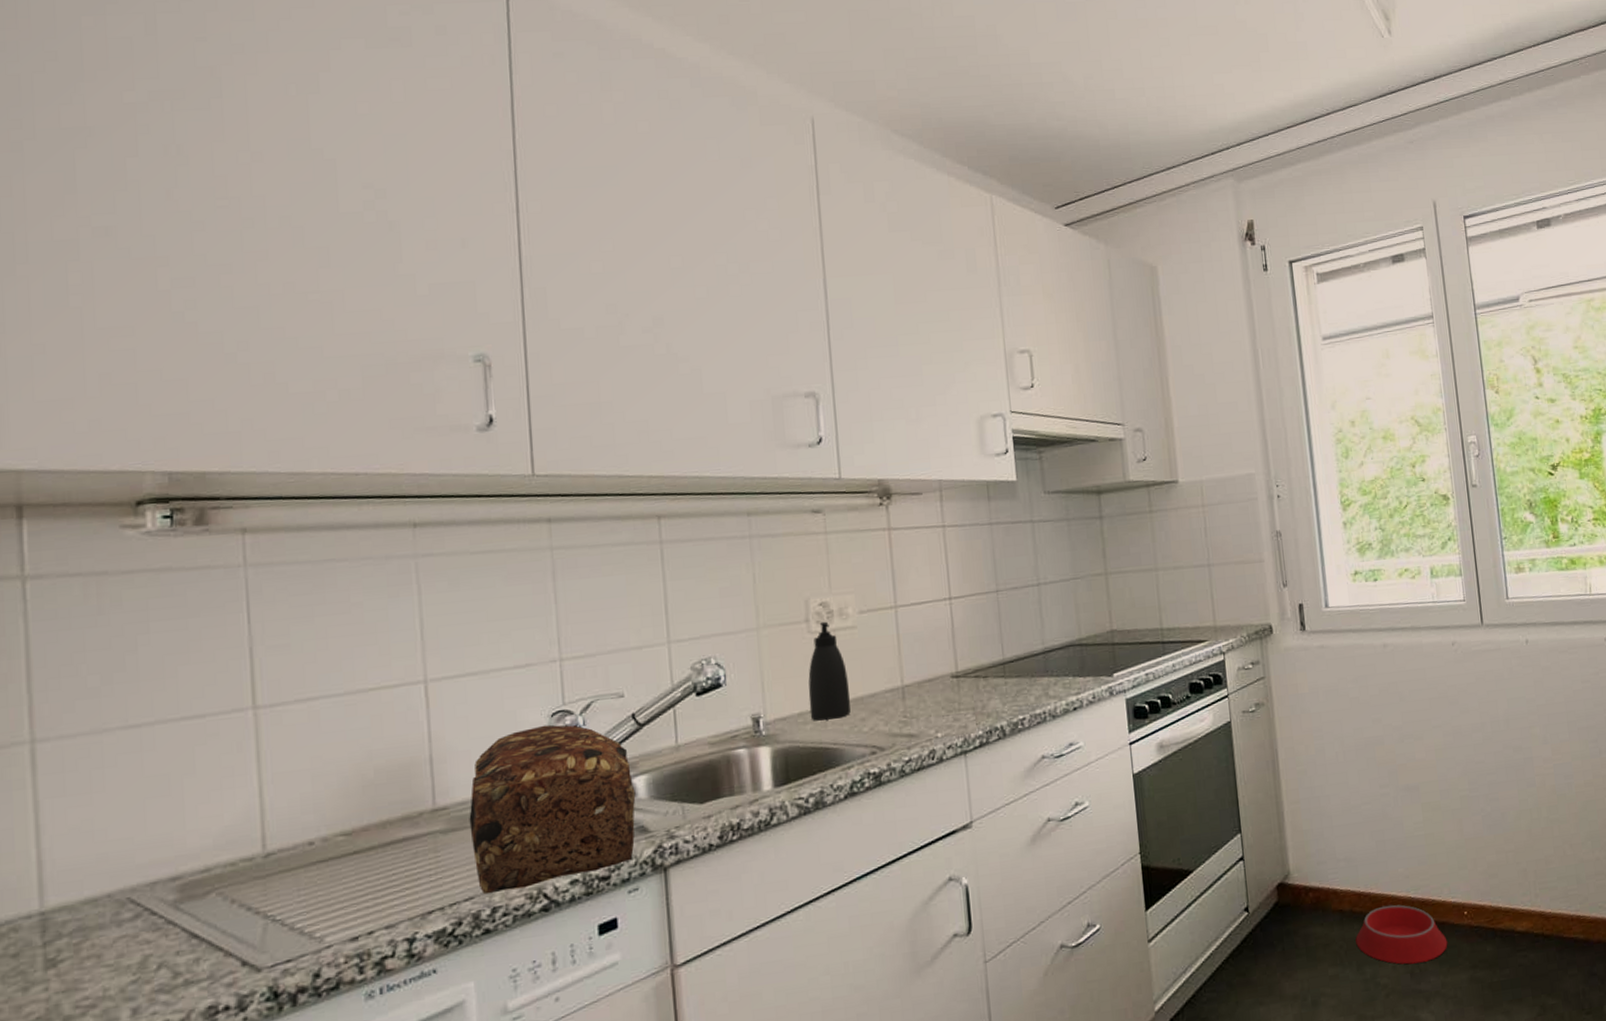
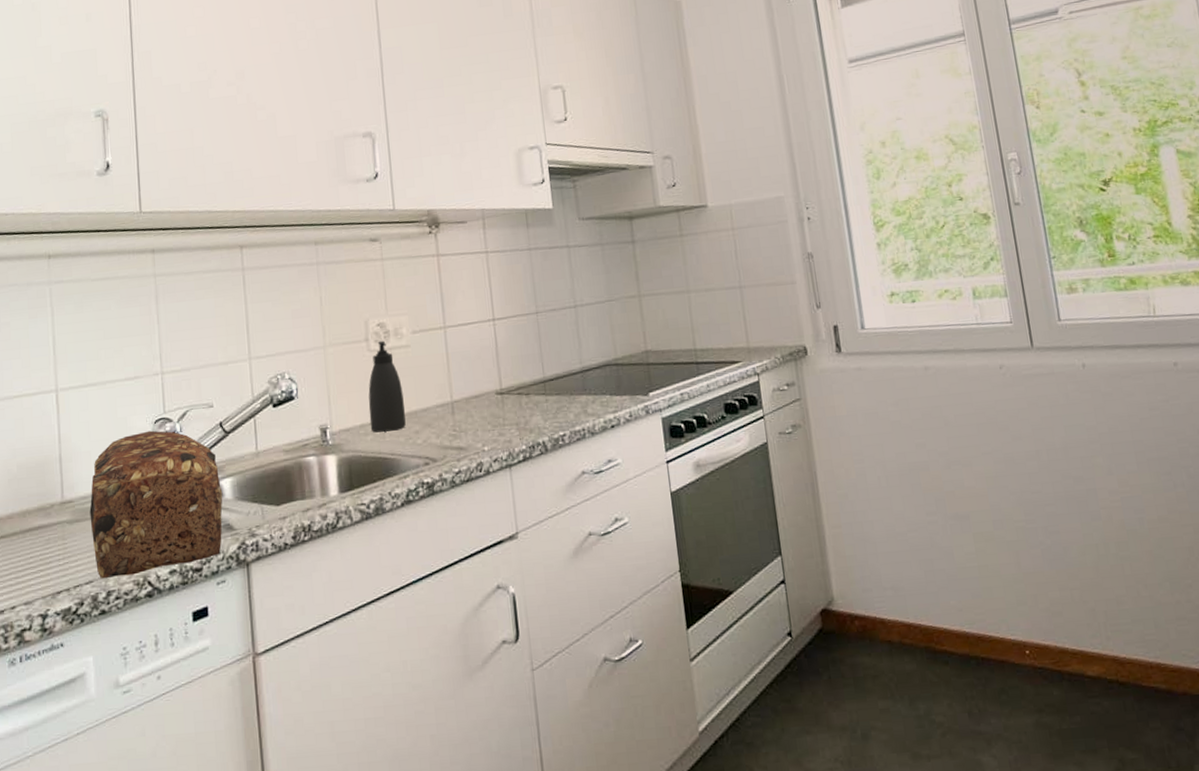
pet bowl: present [1355,904,1448,965] -> none [906,638,1009,703]

